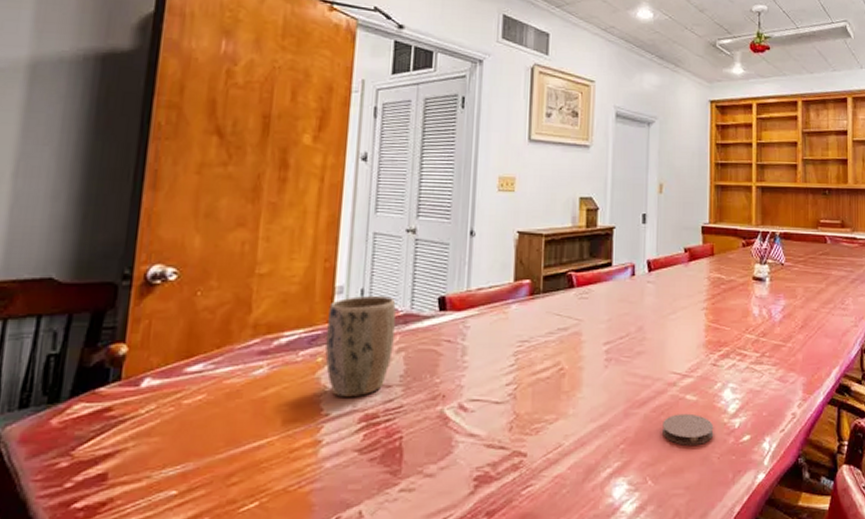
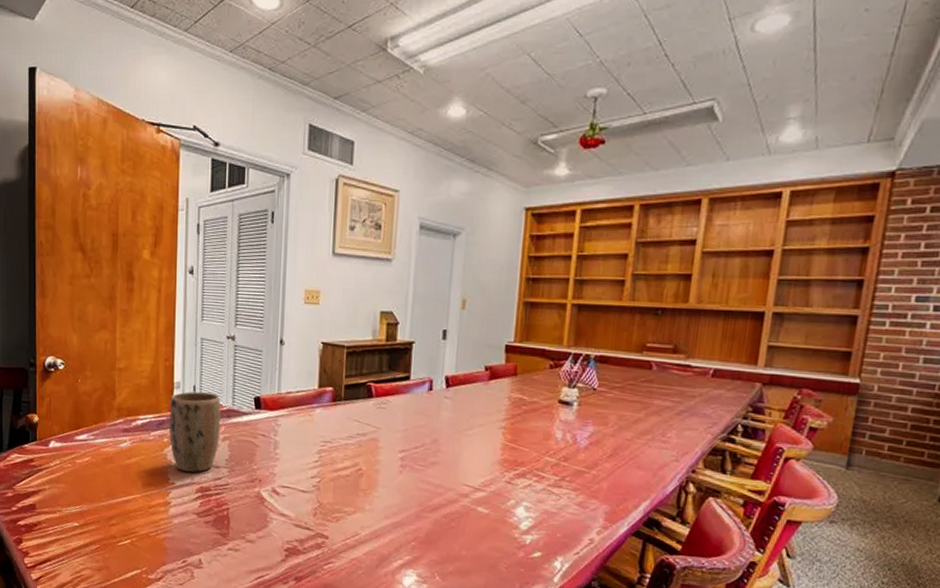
coaster: present [662,413,714,445] -> none [452,522,504,554]

